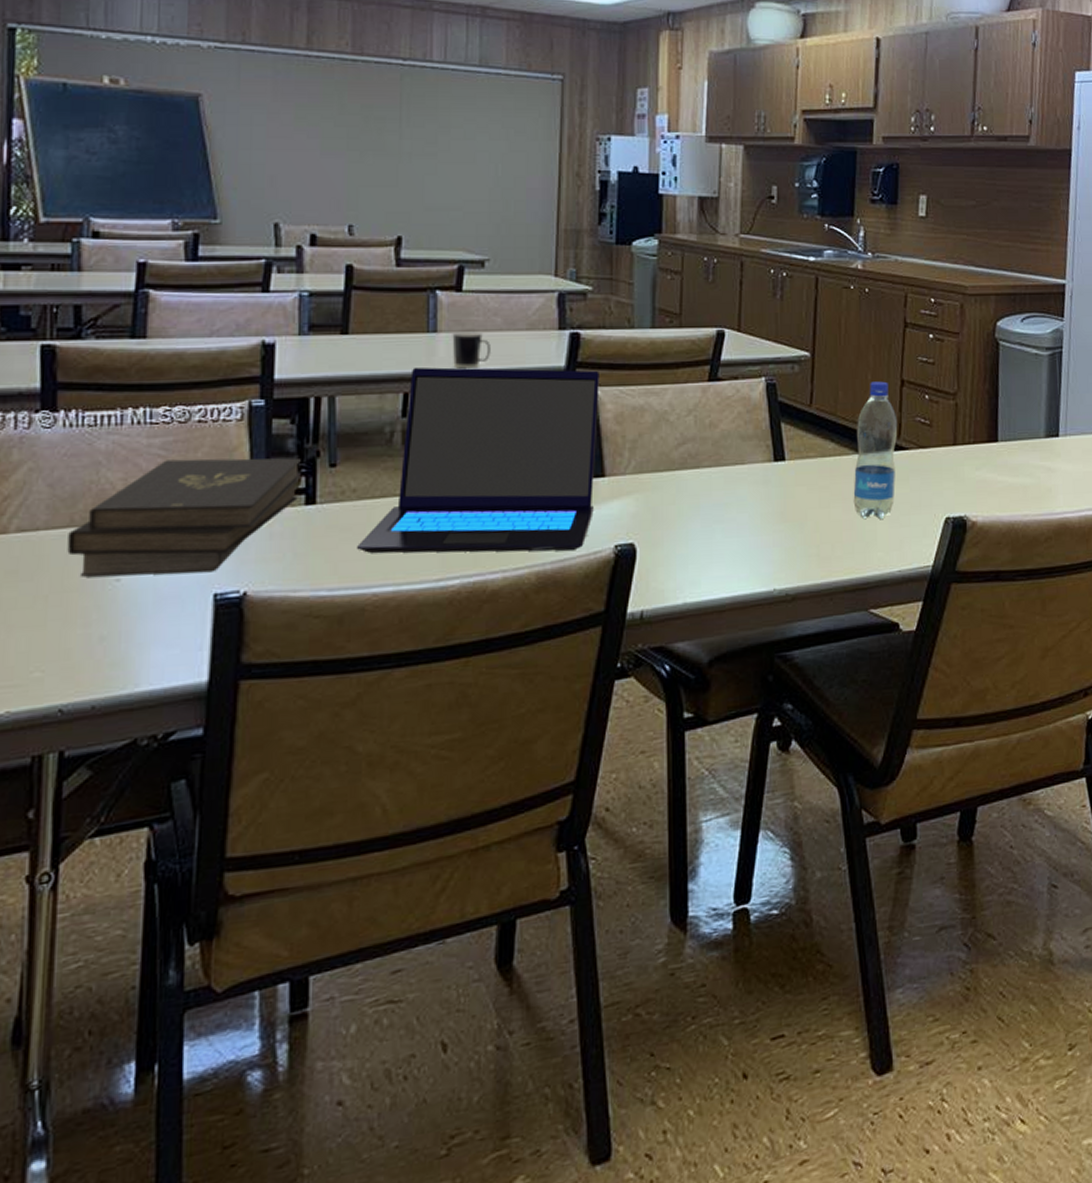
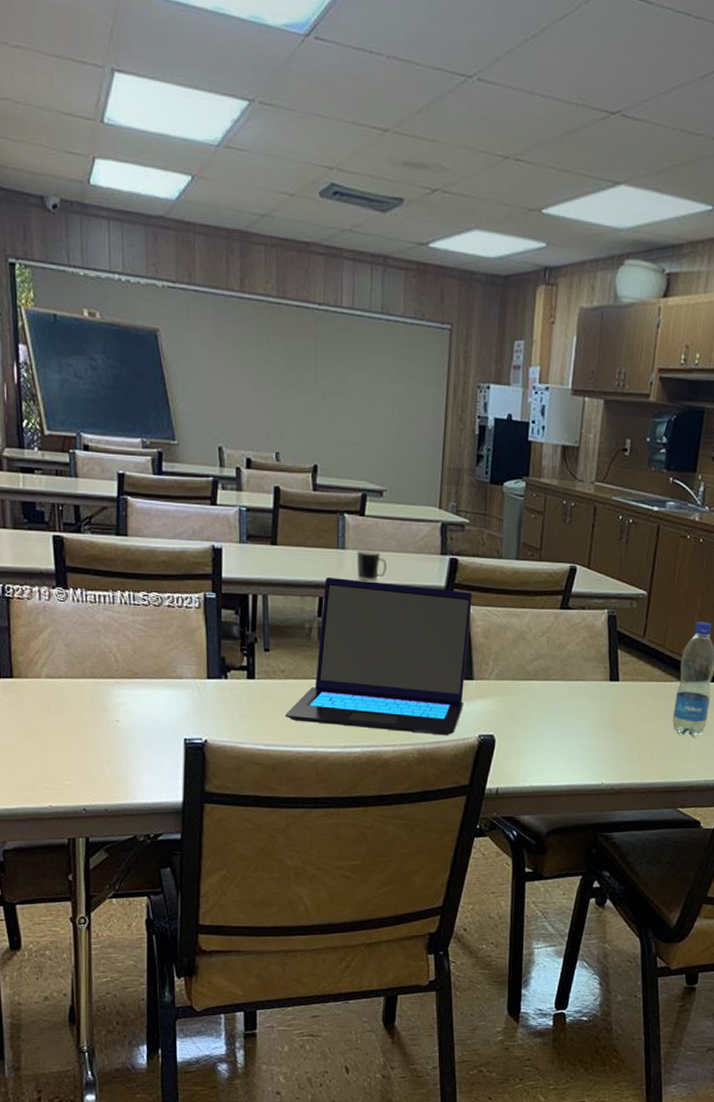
book: present [67,457,301,577] -> none [81,634,243,723]

